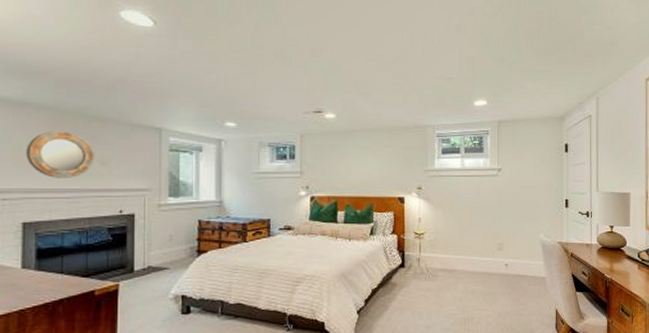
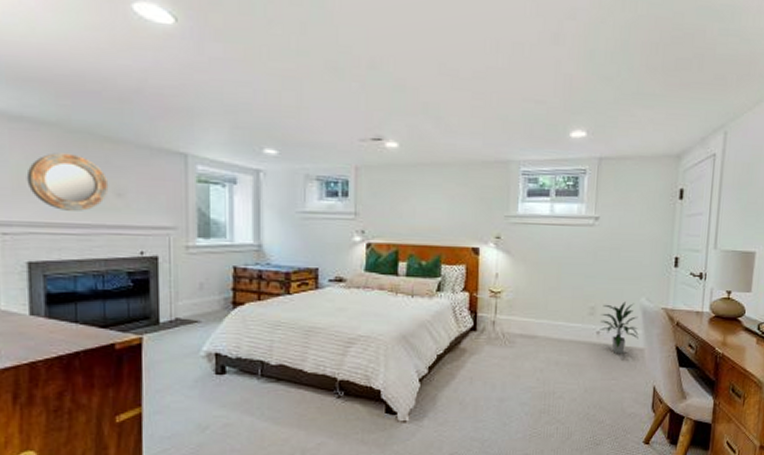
indoor plant: none [508,238,540,283] -> present [600,301,639,355]

